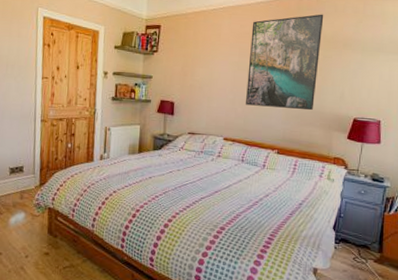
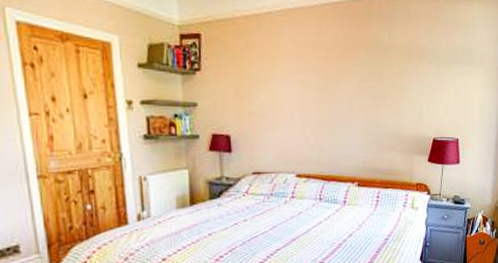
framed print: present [246,14,324,111] -> none [317,19,396,134]

